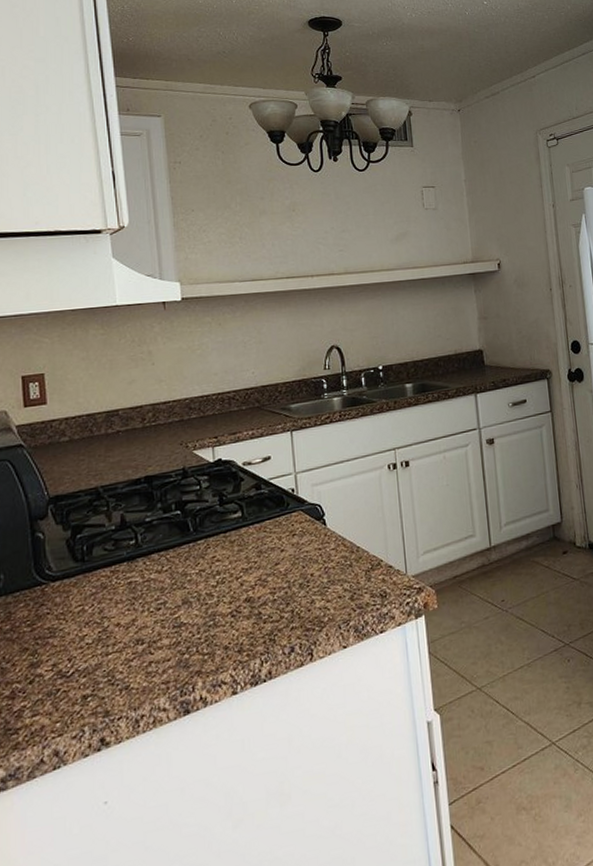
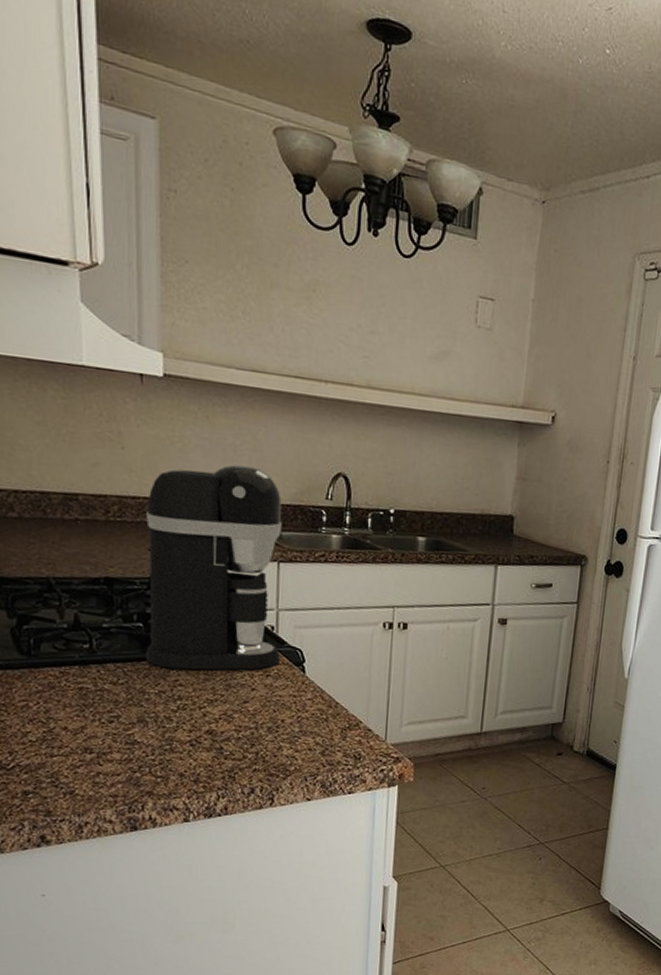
coffee maker: none [176,356,303,548] -> present [146,464,282,671]

